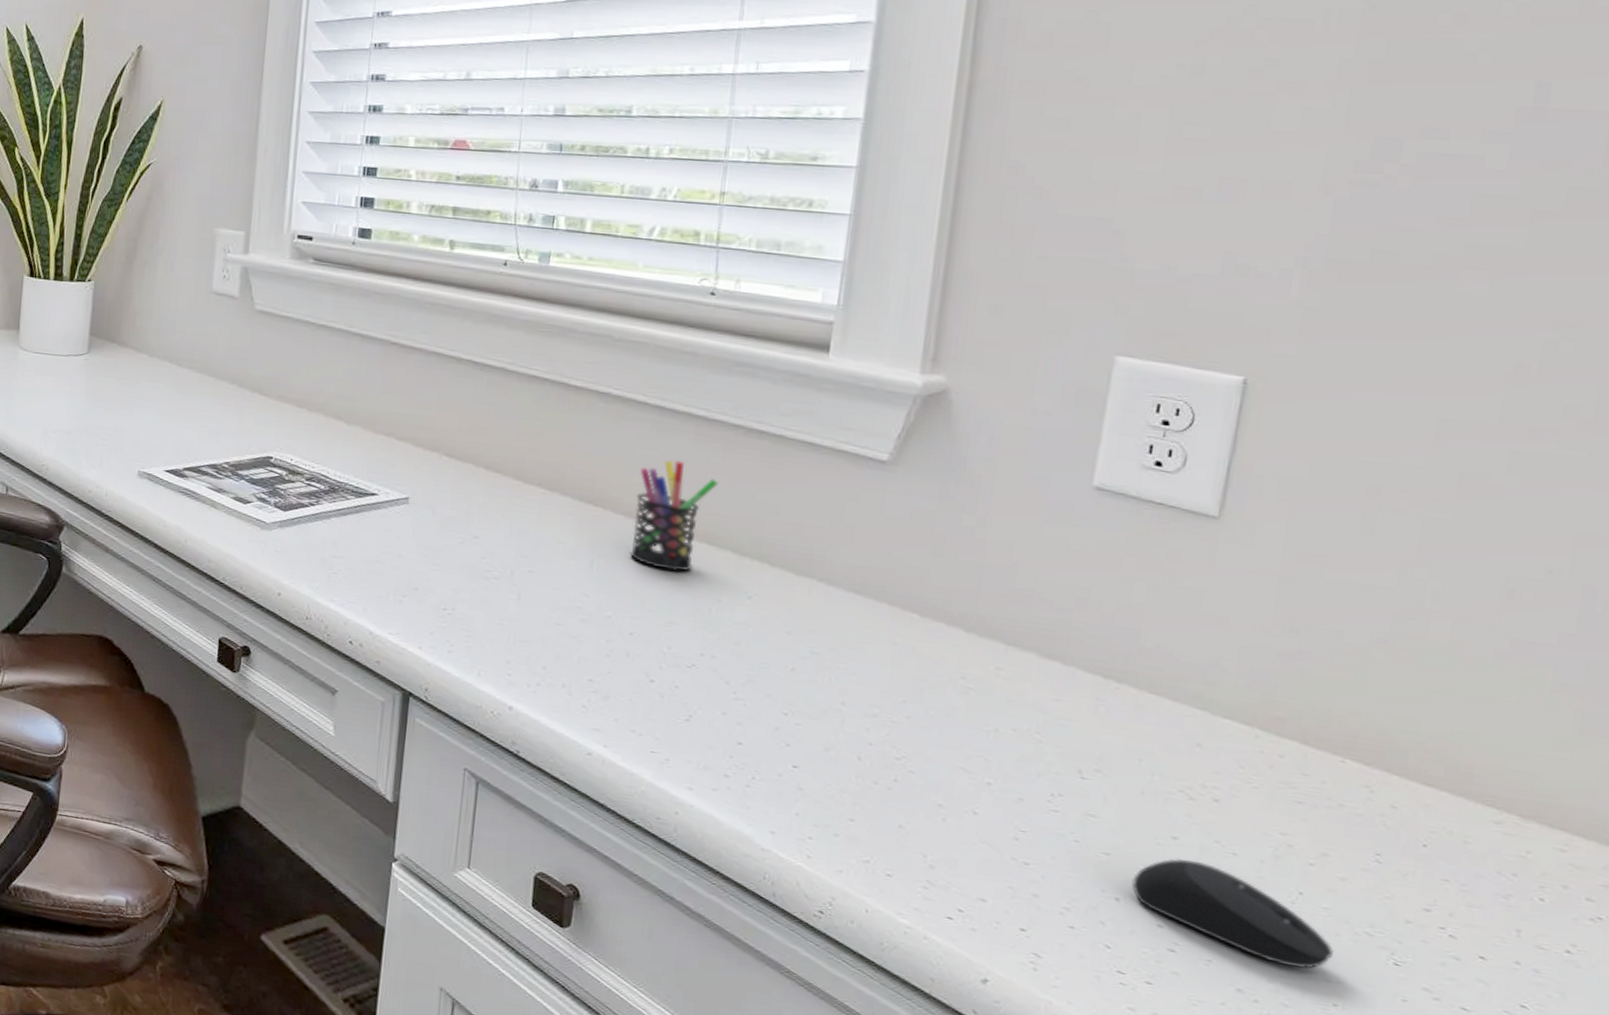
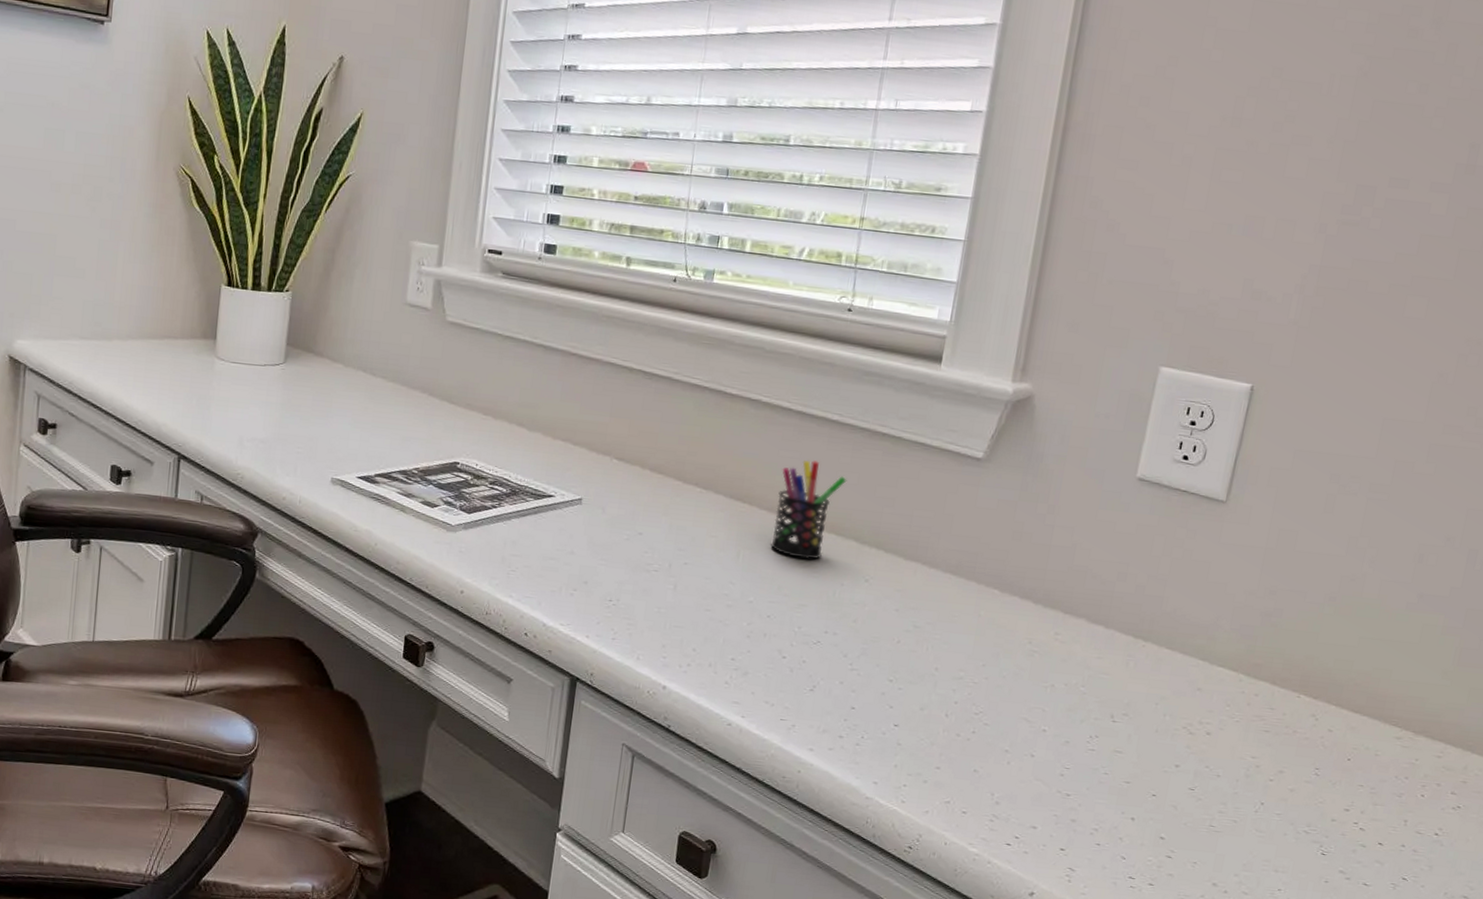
computer mouse: present [1131,858,1334,969] -> none [1144,782,1282,863]

